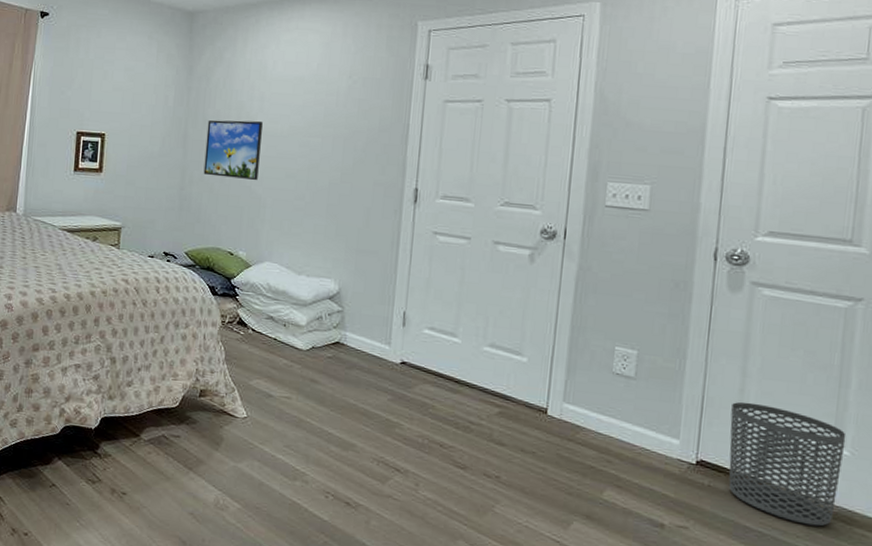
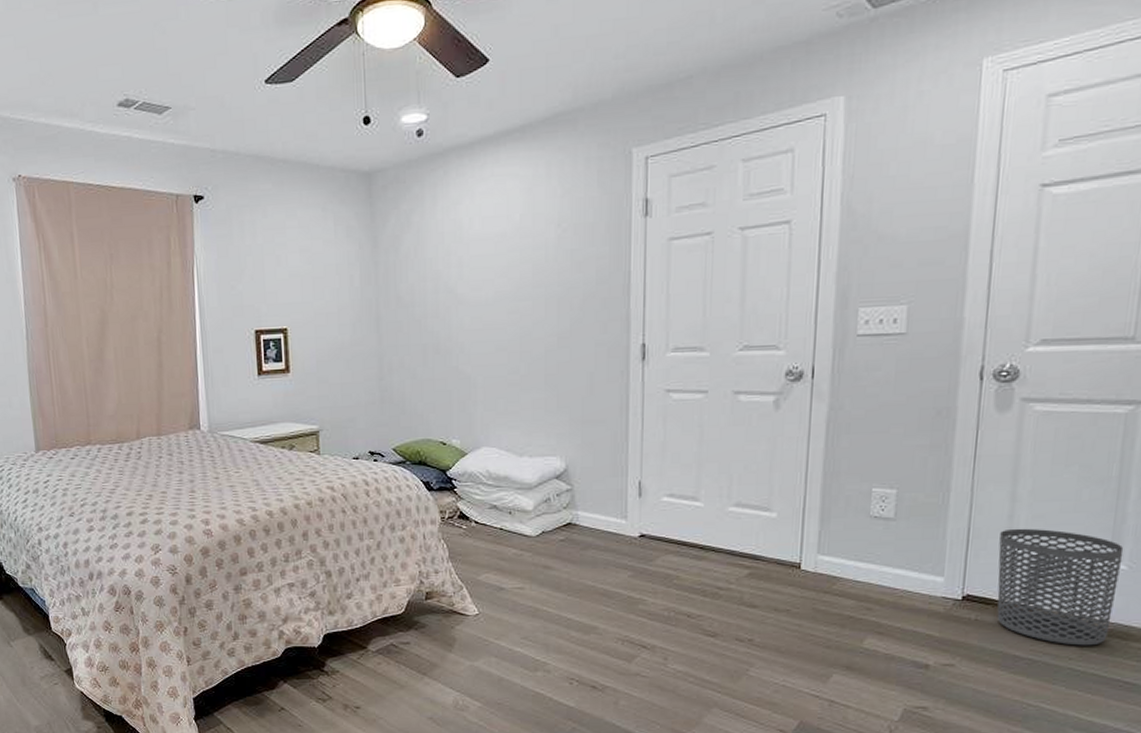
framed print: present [203,120,263,181] -> none [401,291,465,360]

